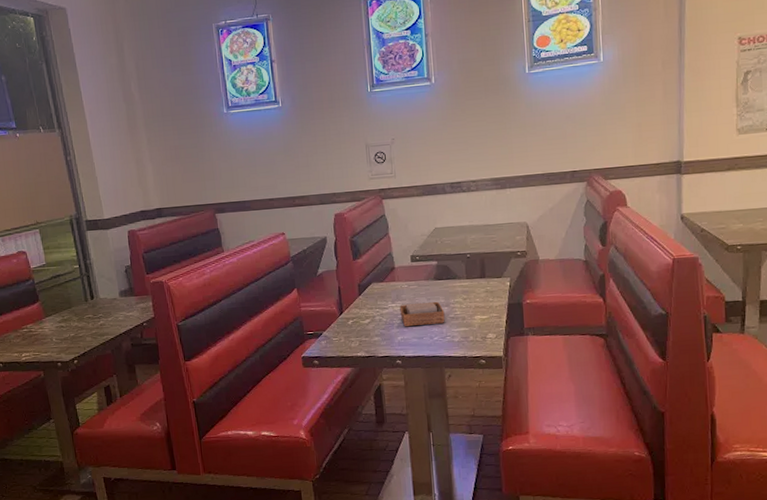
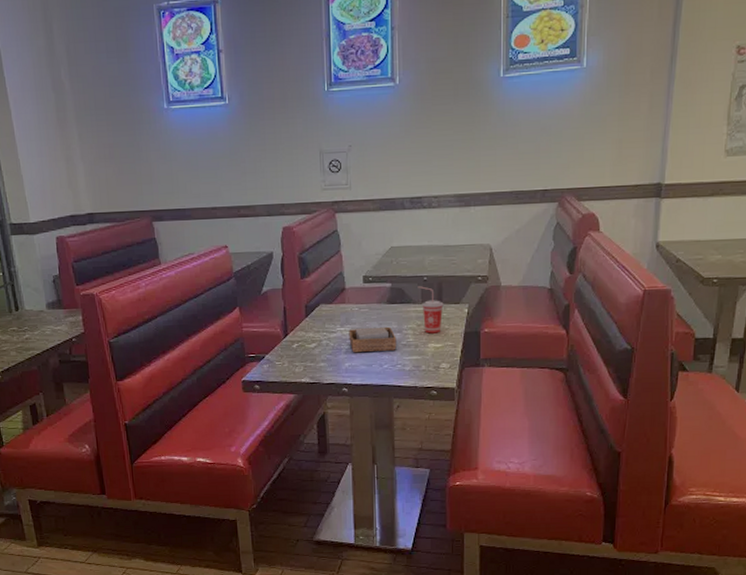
beverage cup: none [462,263,487,307] -> present [418,286,444,334]

